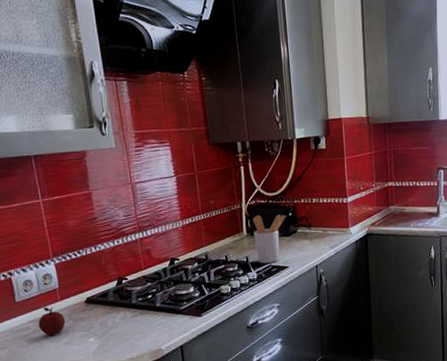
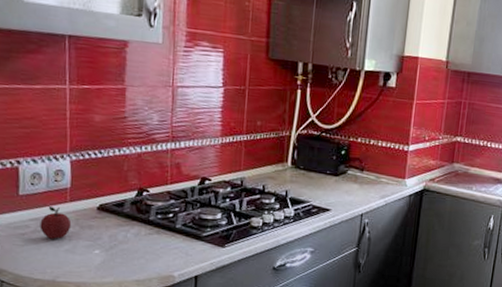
utensil holder: present [252,214,286,264] -> none [298,146,338,203]

